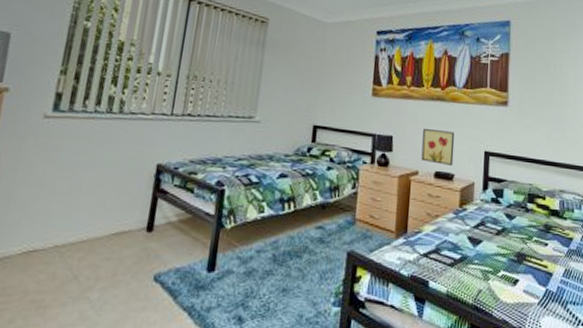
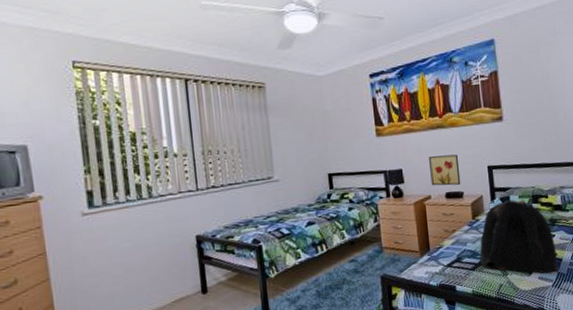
backpack: none [460,193,548,288] -> present [479,199,559,274]

